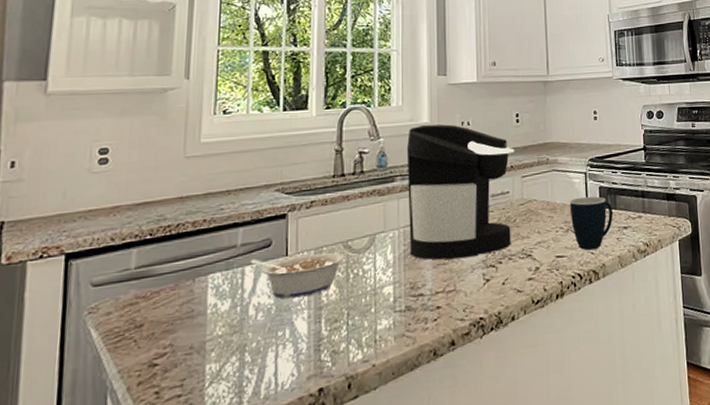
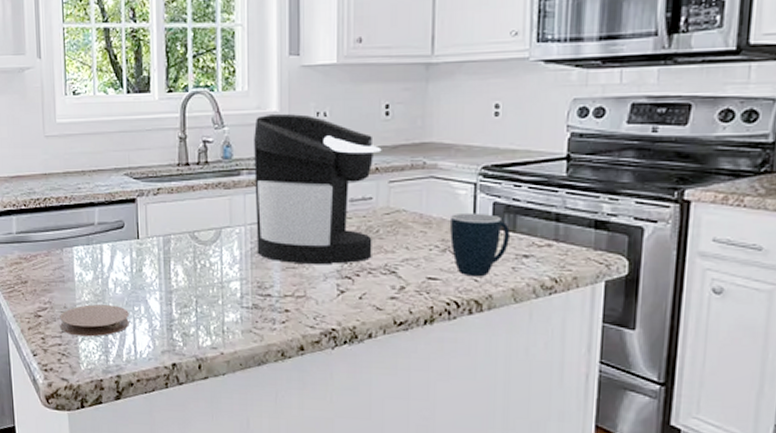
coaster: none [182,334,271,381] -> present [60,304,129,337]
legume: present [251,252,345,299] -> none [107,237,192,279]

